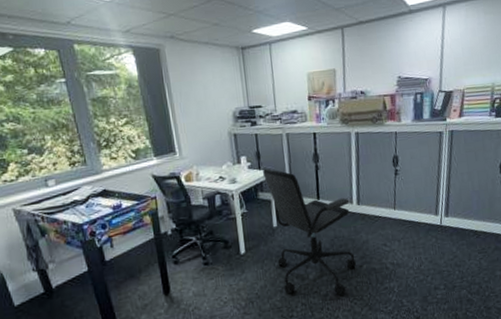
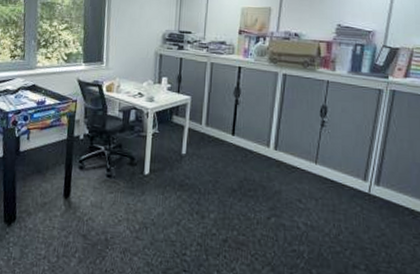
office chair: present [262,168,356,296] -> none [179,93,266,246]

